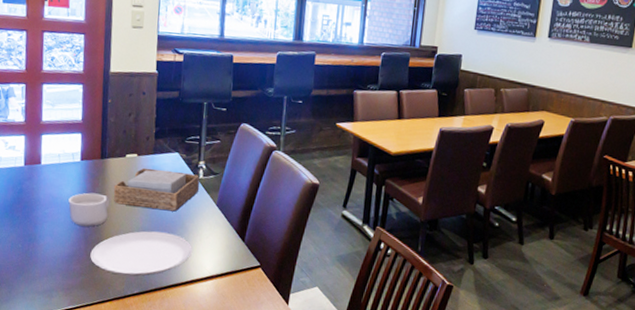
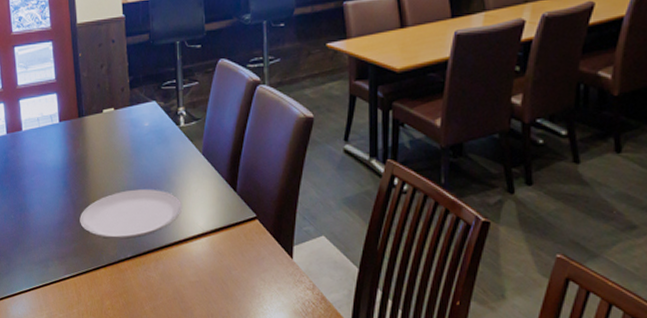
cup: present [68,192,110,227] -> none [52,155,93,191]
napkin holder: present [113,167,200,212] -> none [94,121,182,166]

